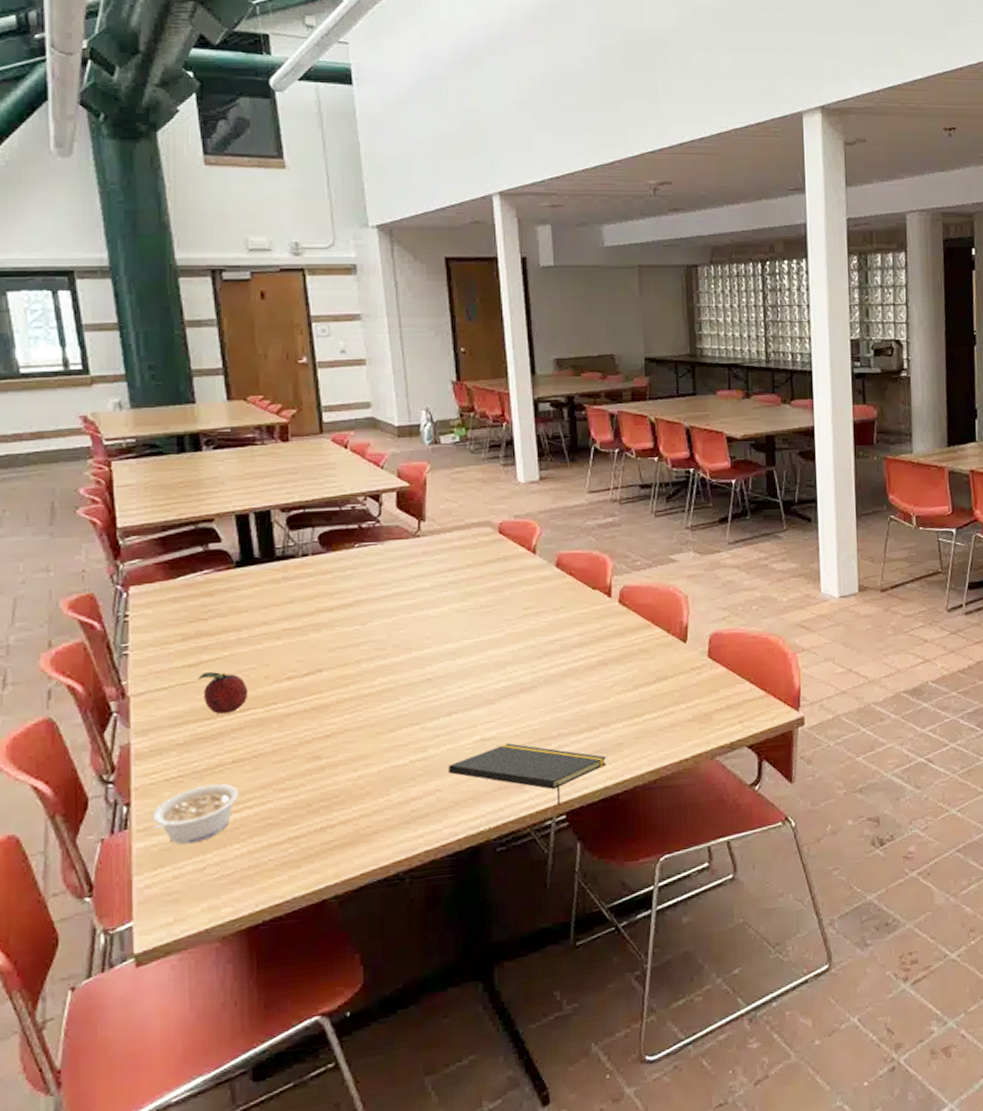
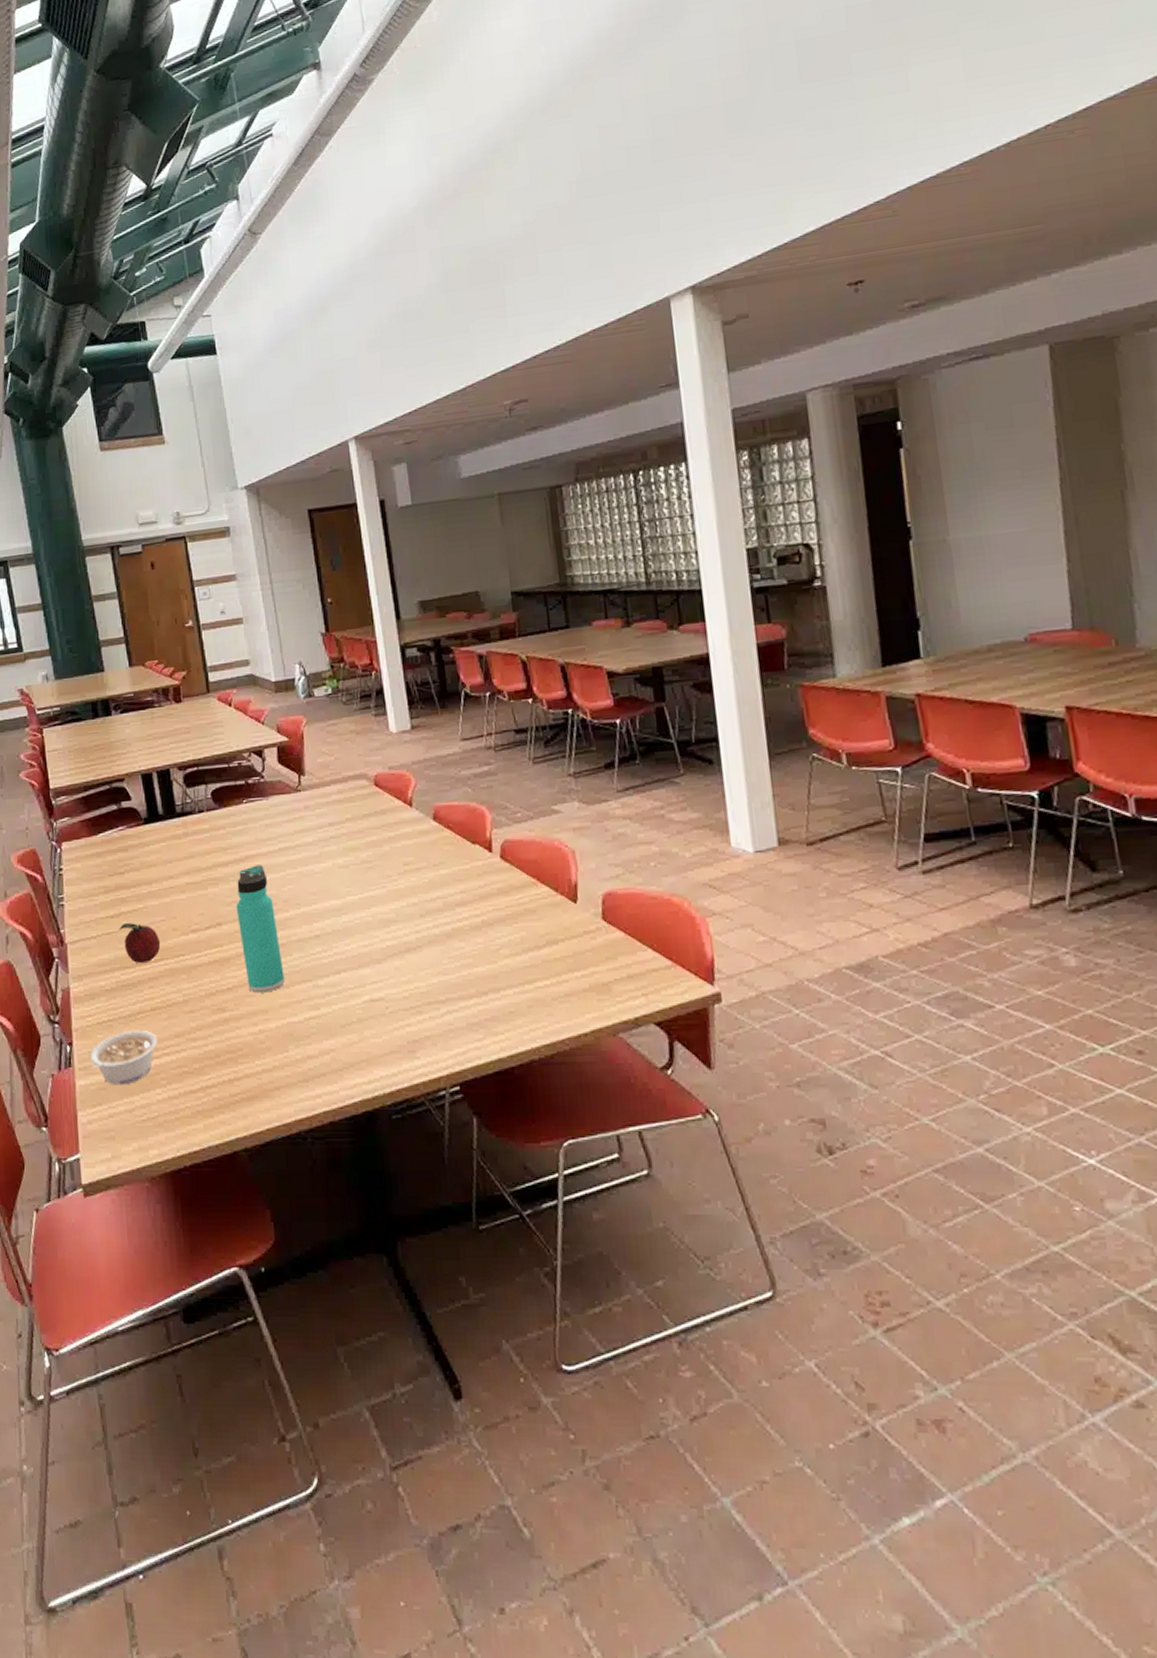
thermos bottle: none [340,610,391,739] -> present [236,865,285,993]
notepad: present [447,743,607,806] -> none [340,1005,499,1076]

